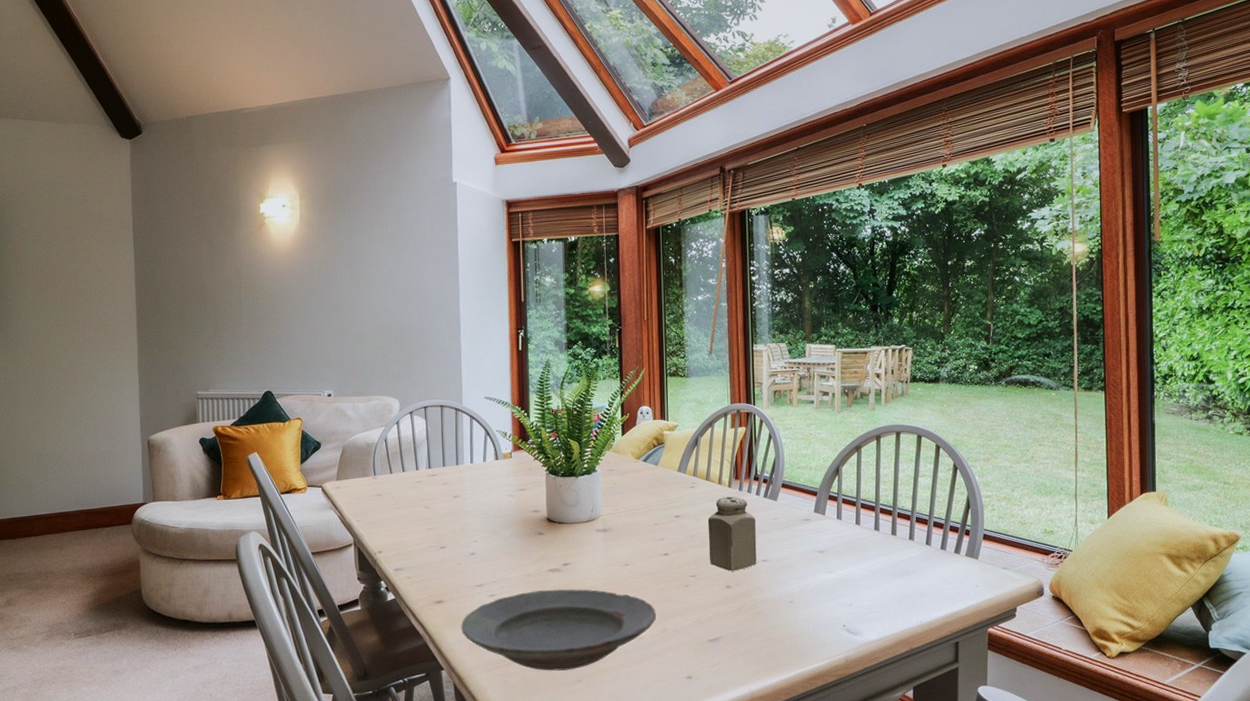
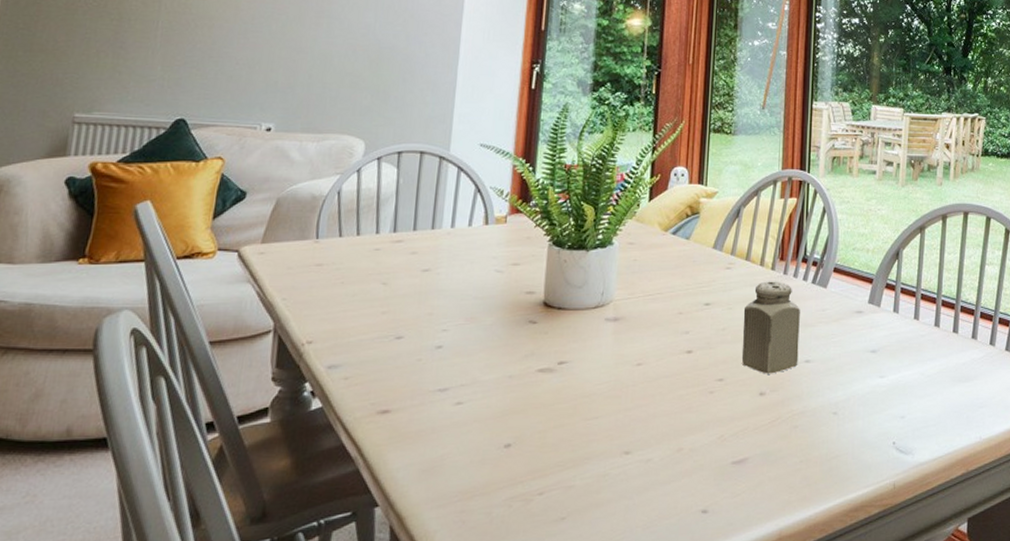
plate: present [461,588,657,671] -> none [410,394,671,506]

